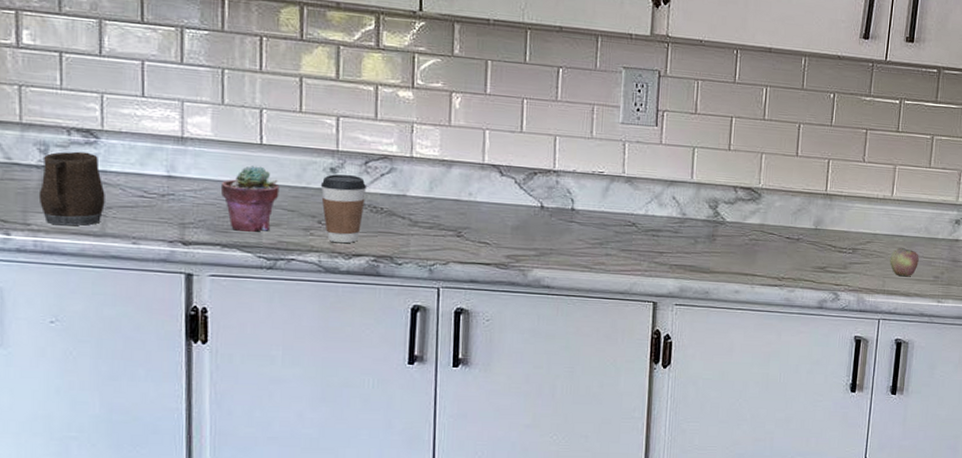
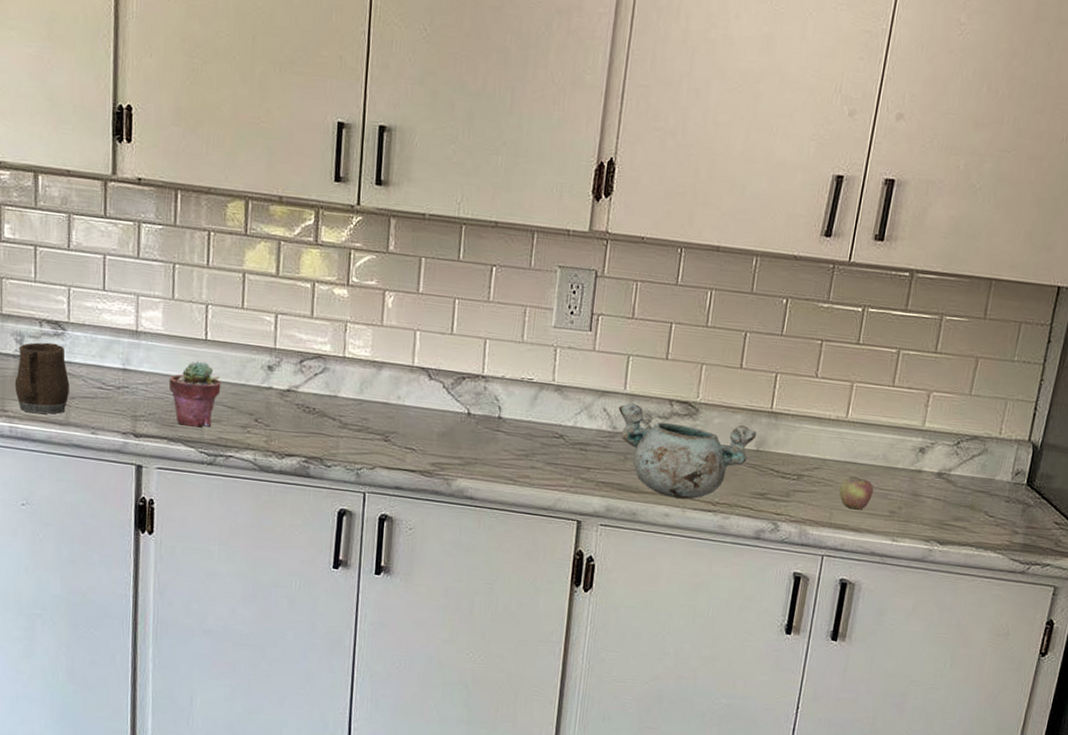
coffee cup: present [320,174,367,244] -> none [258,372,301,443]
decorative bowl: none [686,191,815,276] -> present [618,403,757,500]

